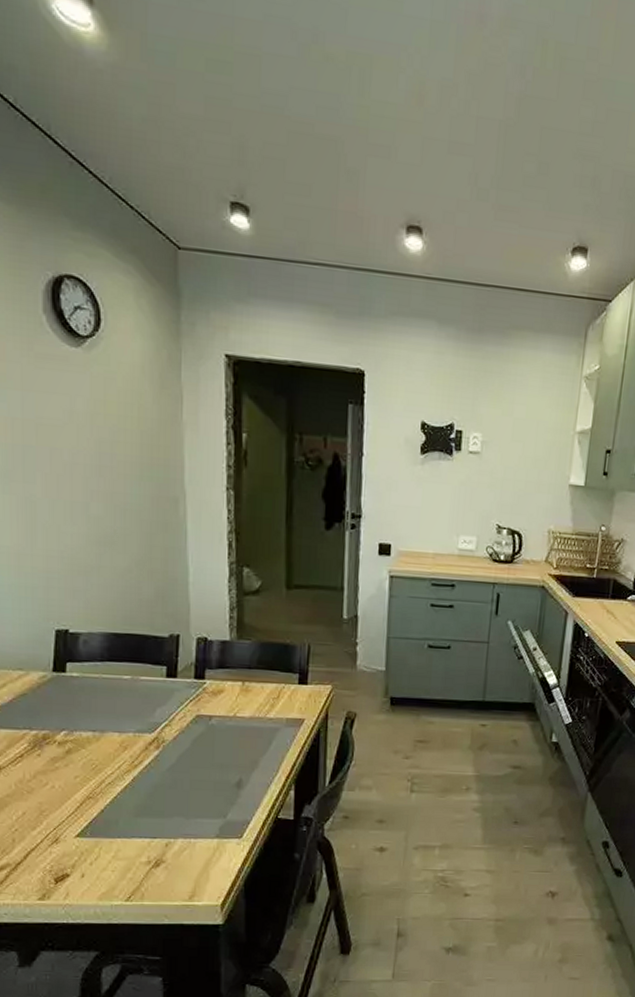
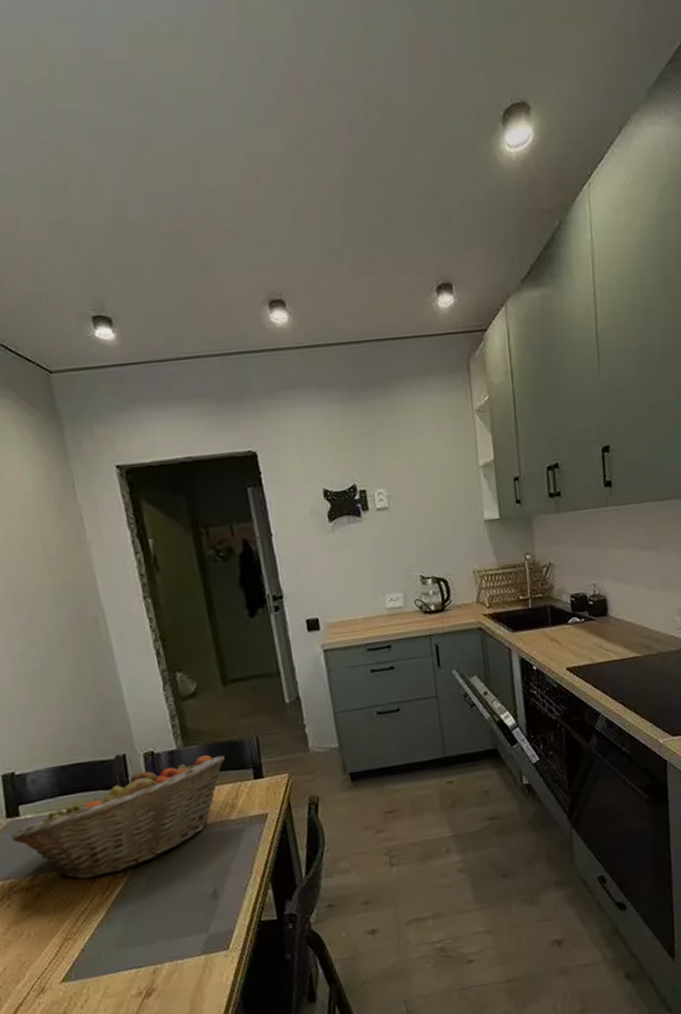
fruit basket: none [54,652,274,746] -> present [11,755,225,880]

